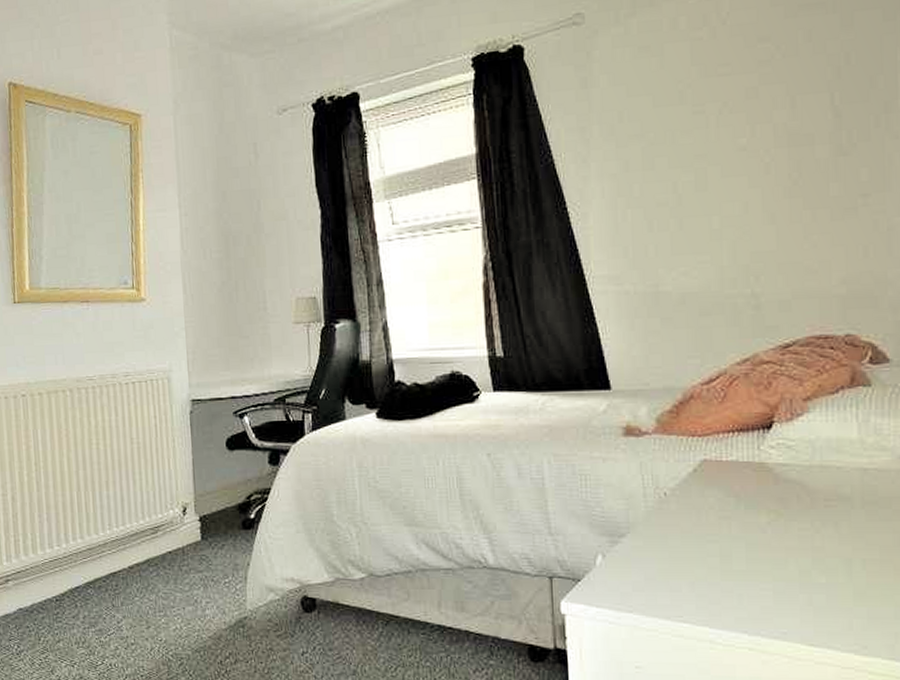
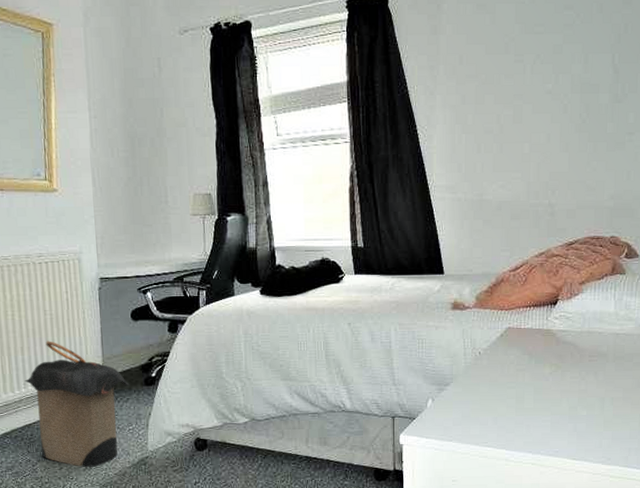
laundry hamper: none [109,474,224,627] -> present [24,341,129,467]

